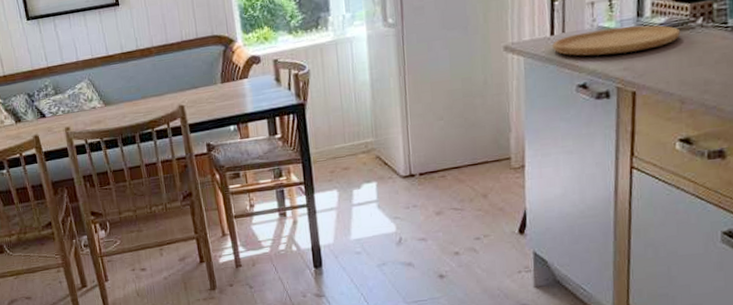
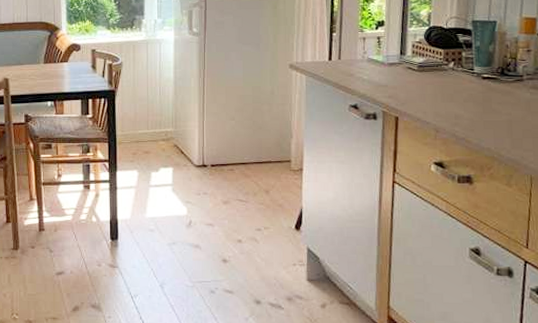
cutting board: present [552,25,680,56] -> none [330,61,435,83]

